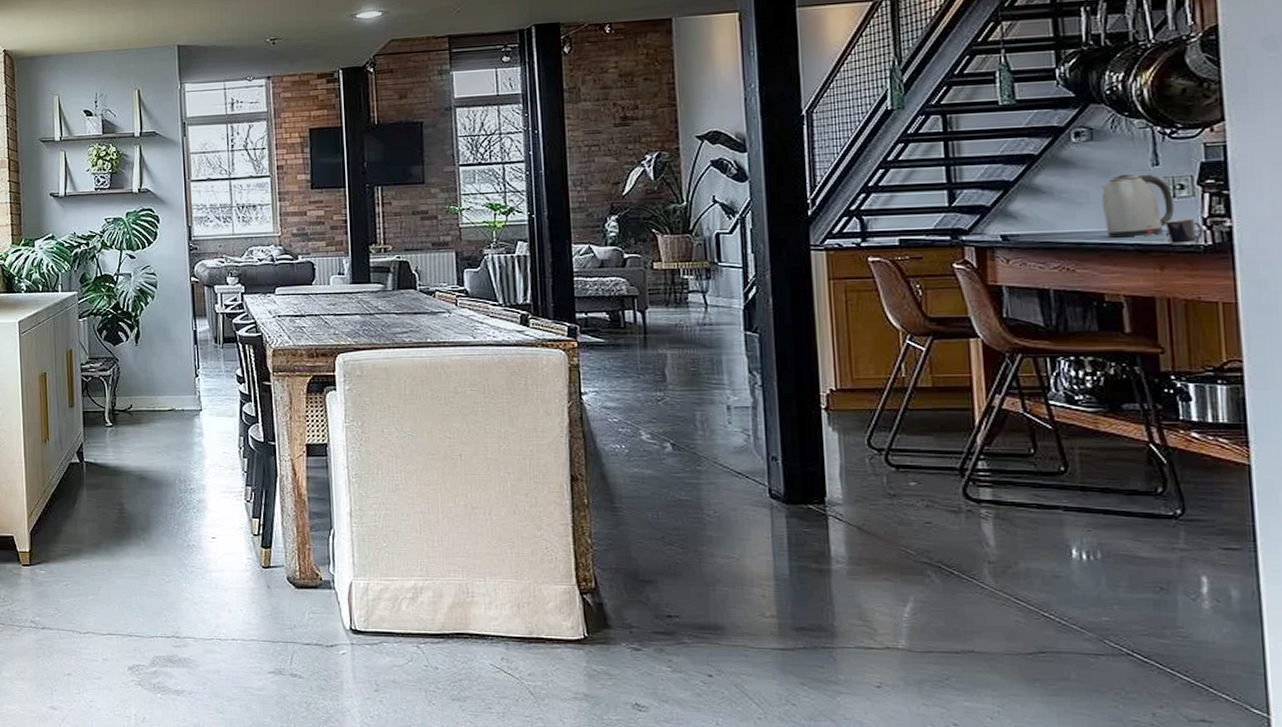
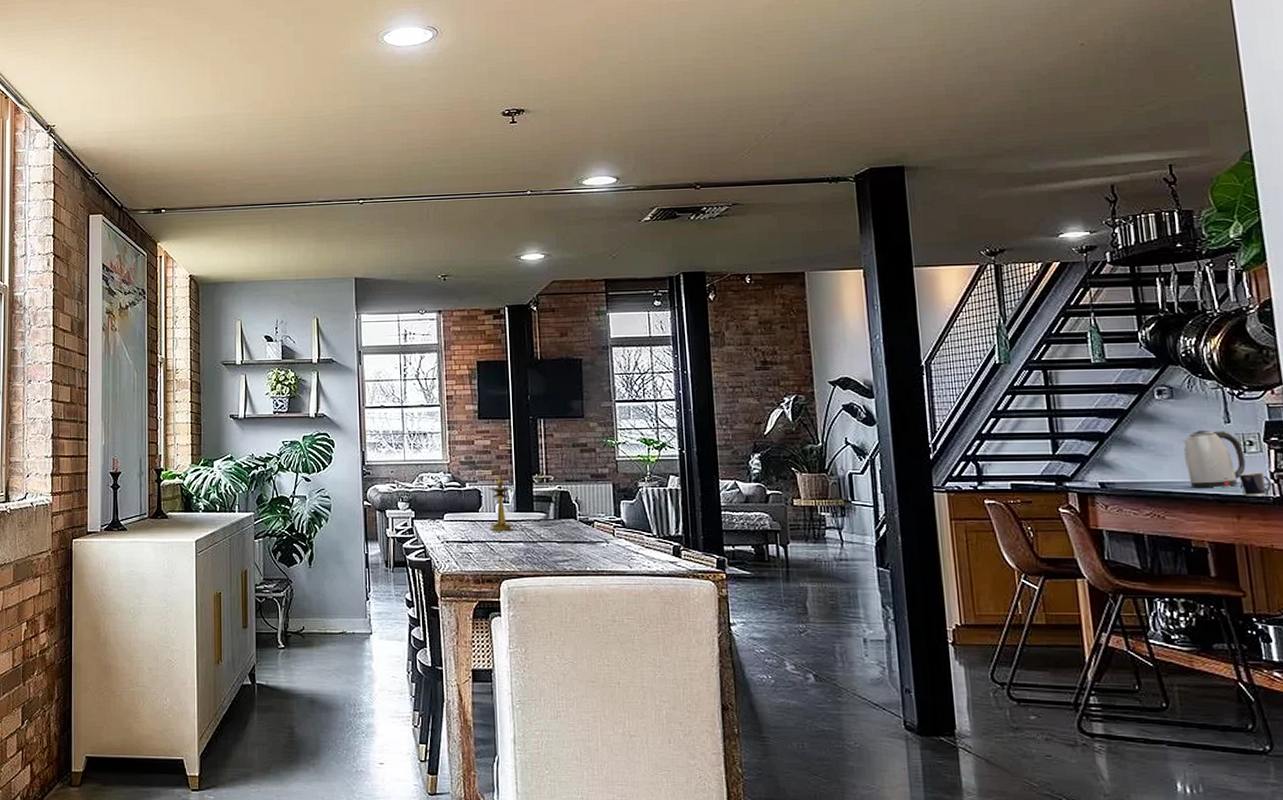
candlestick: none [322,245,349,304] -> present [488,474,513,531]

